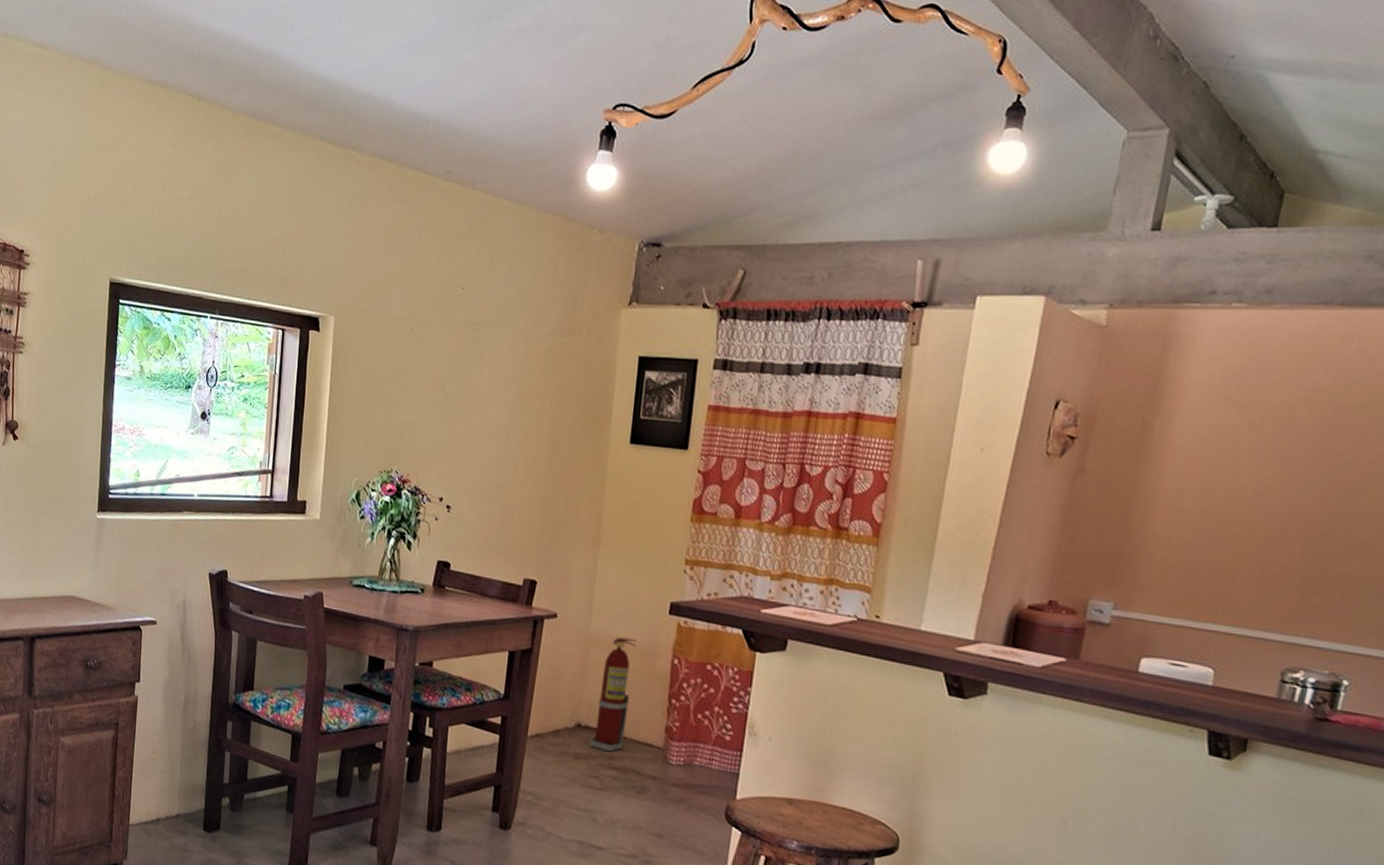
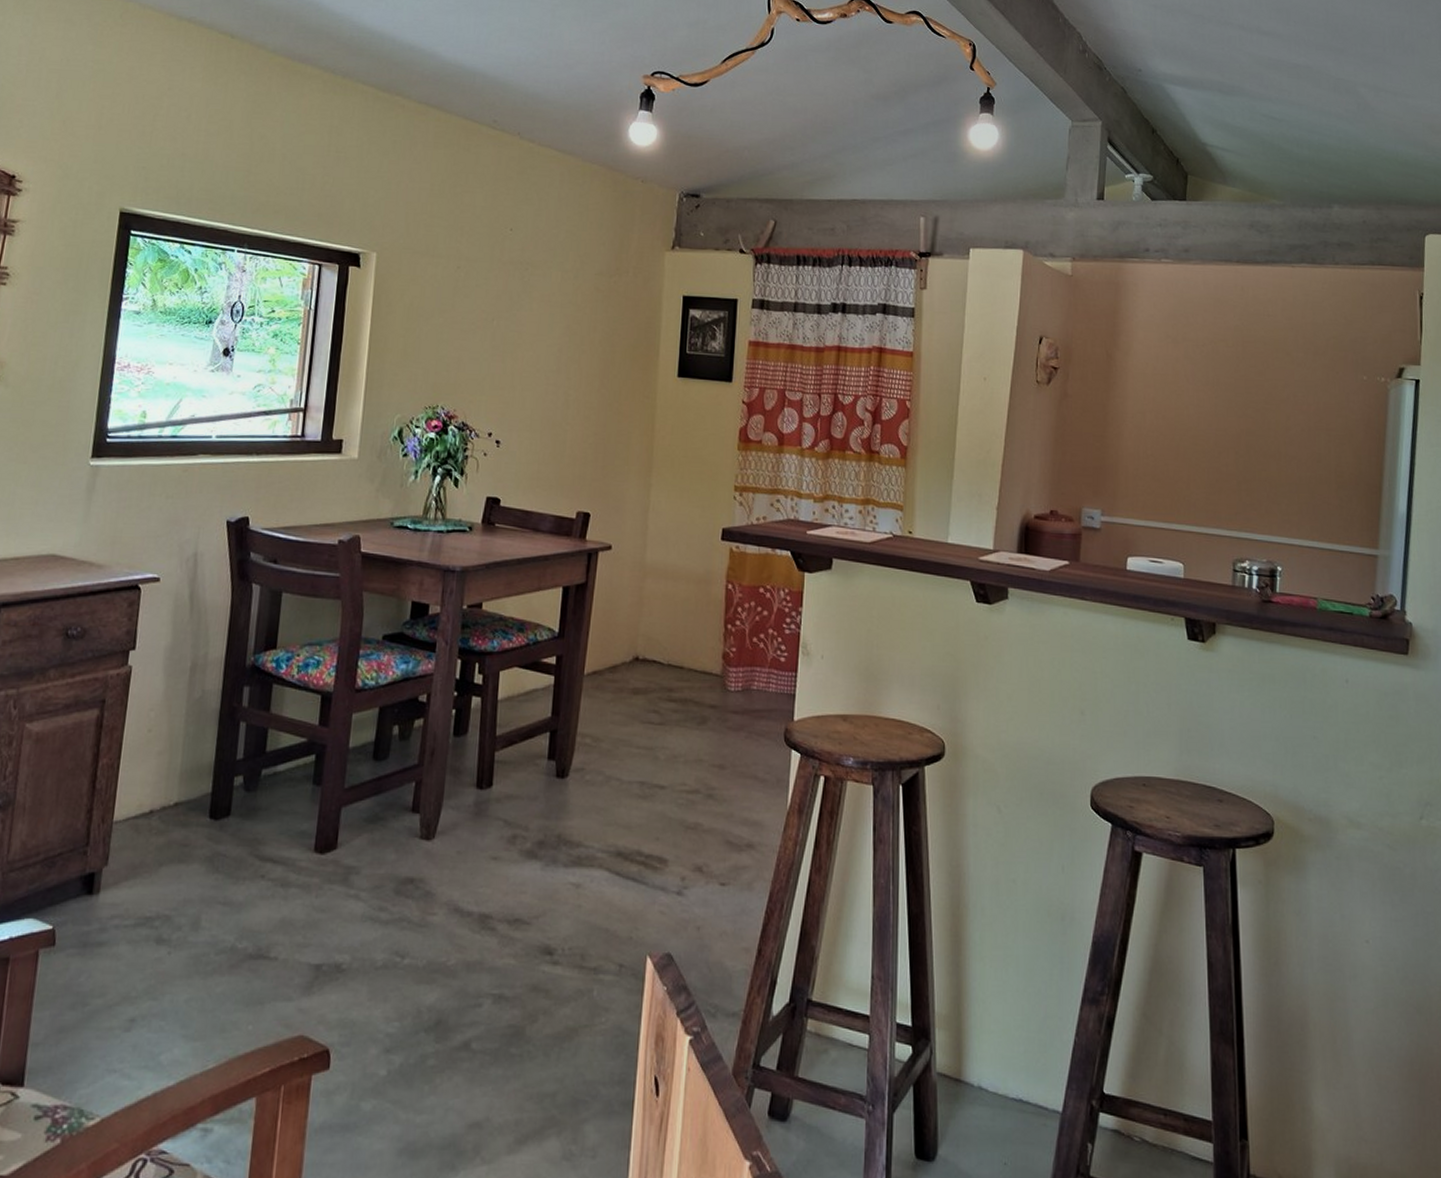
fire extinguisher: present [589,637,637,752] -> none [647,565,692,684]

